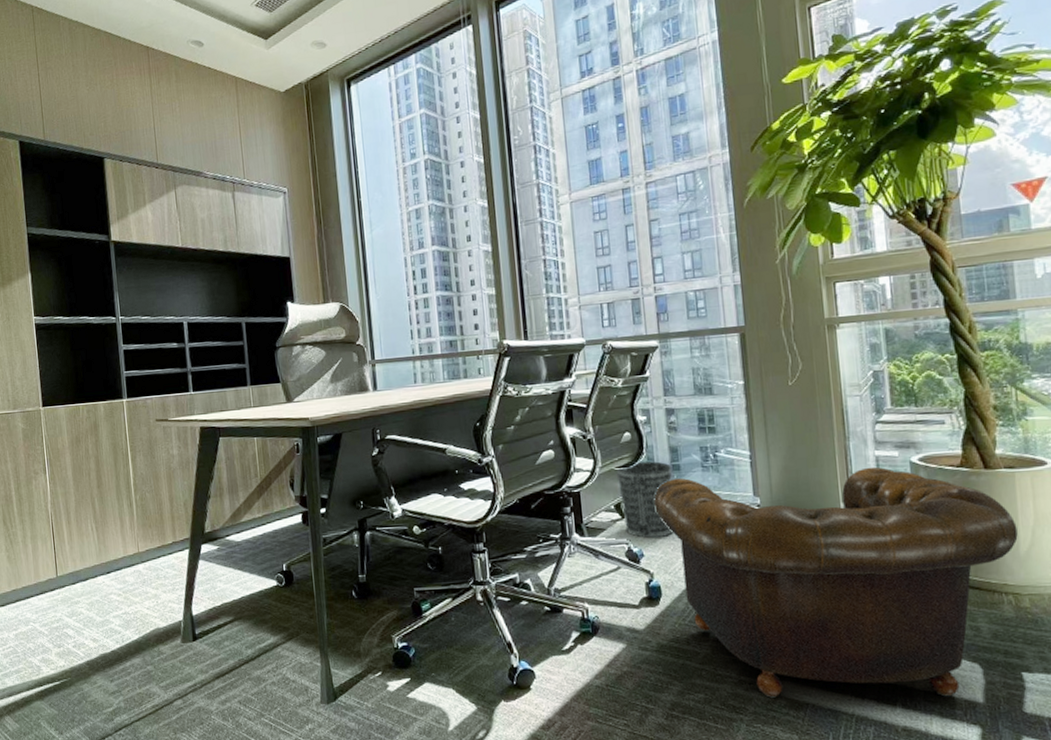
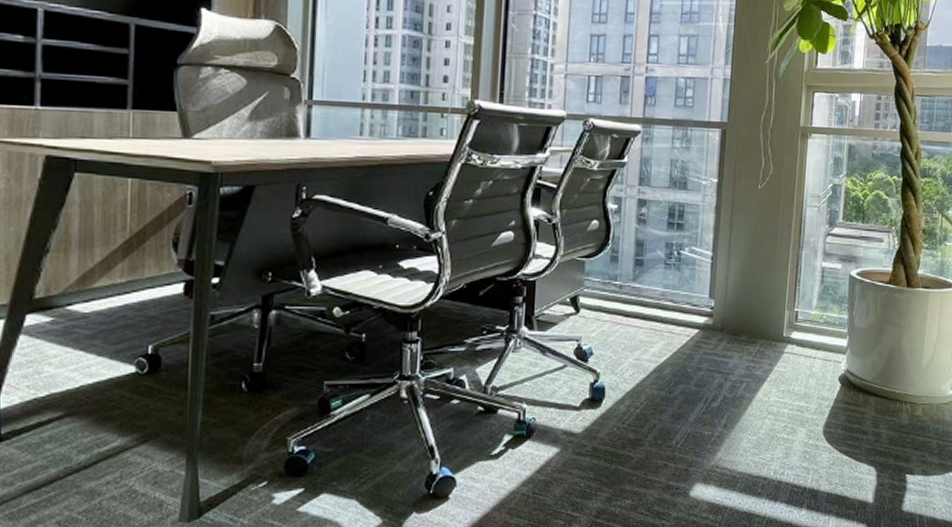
wastebasket: present [617,460,673,539] -> none [578,252,634,336]
armchair: present [654,466,1018,698] -> none [611,275,923,503]

